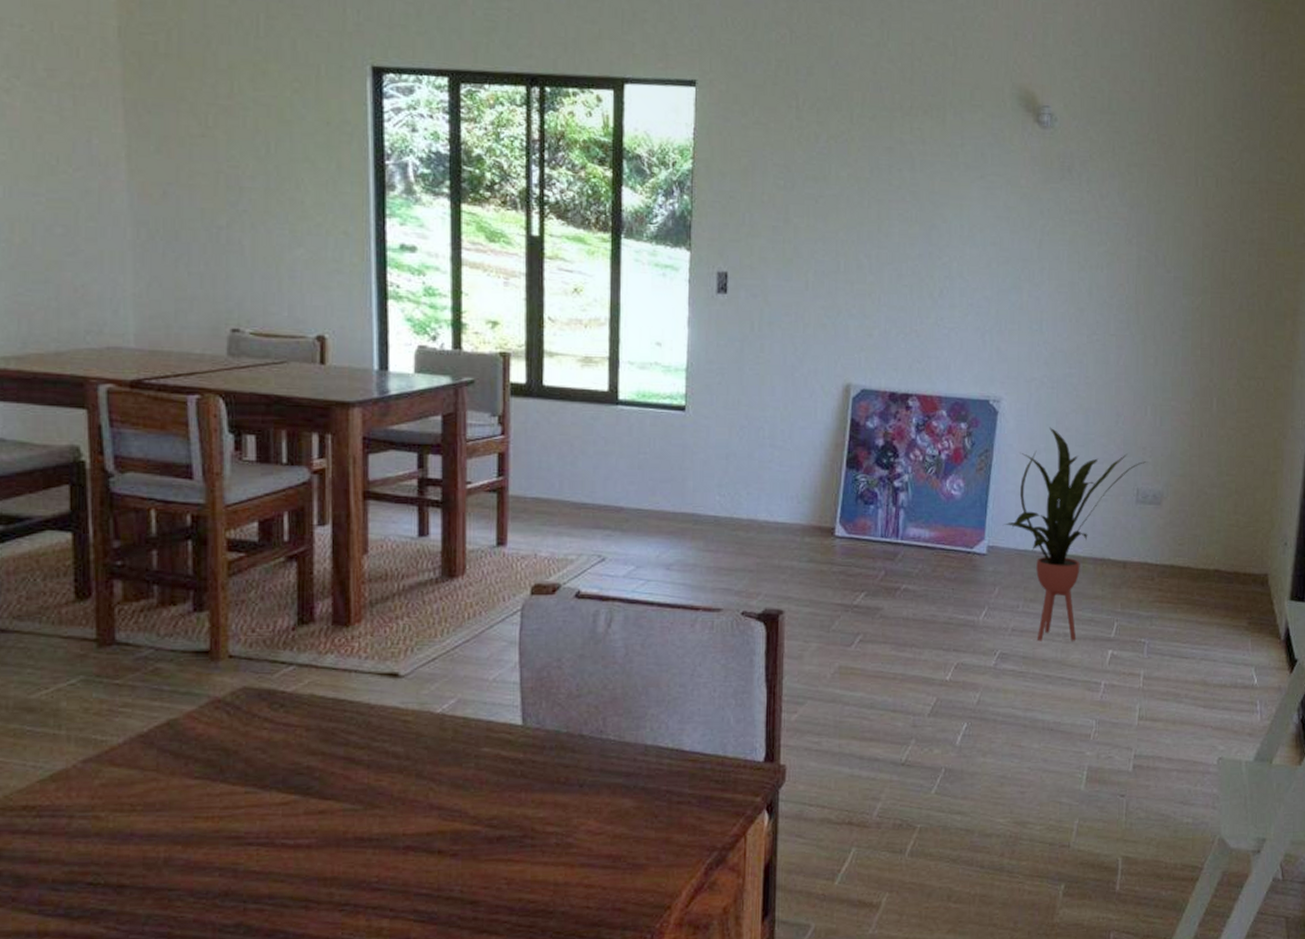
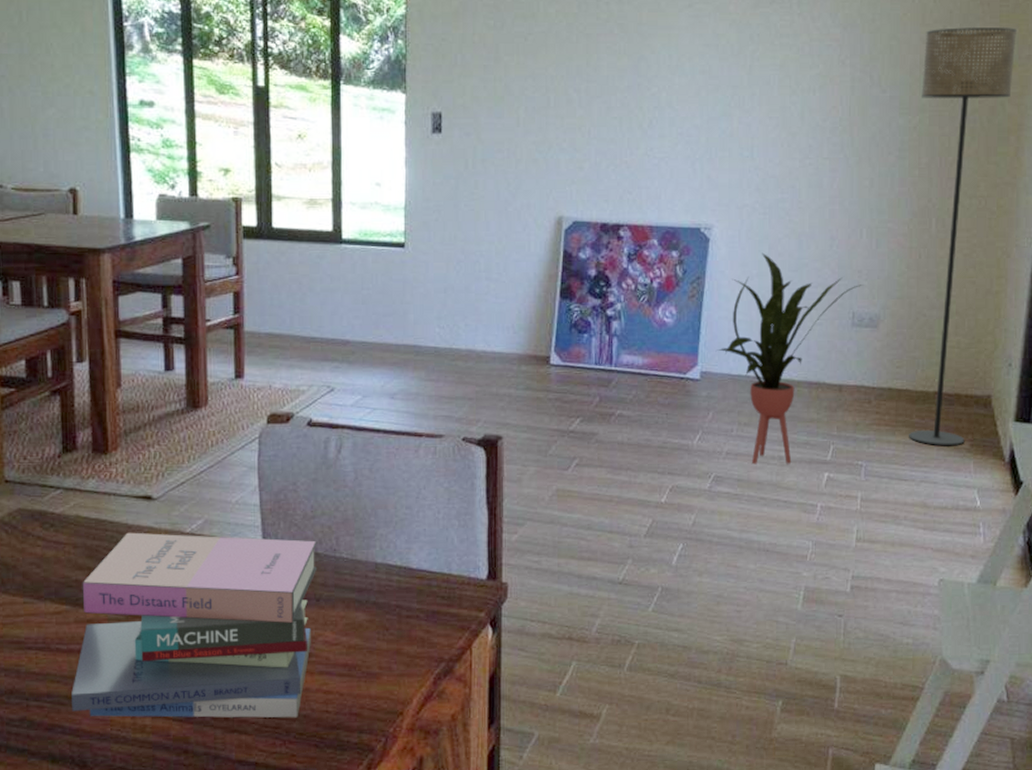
books: none [297,713,582,920] -> present [72,532,318,718]
floor lamp: none [1190,213,1292,624] -> present [909,28,1016,446]

